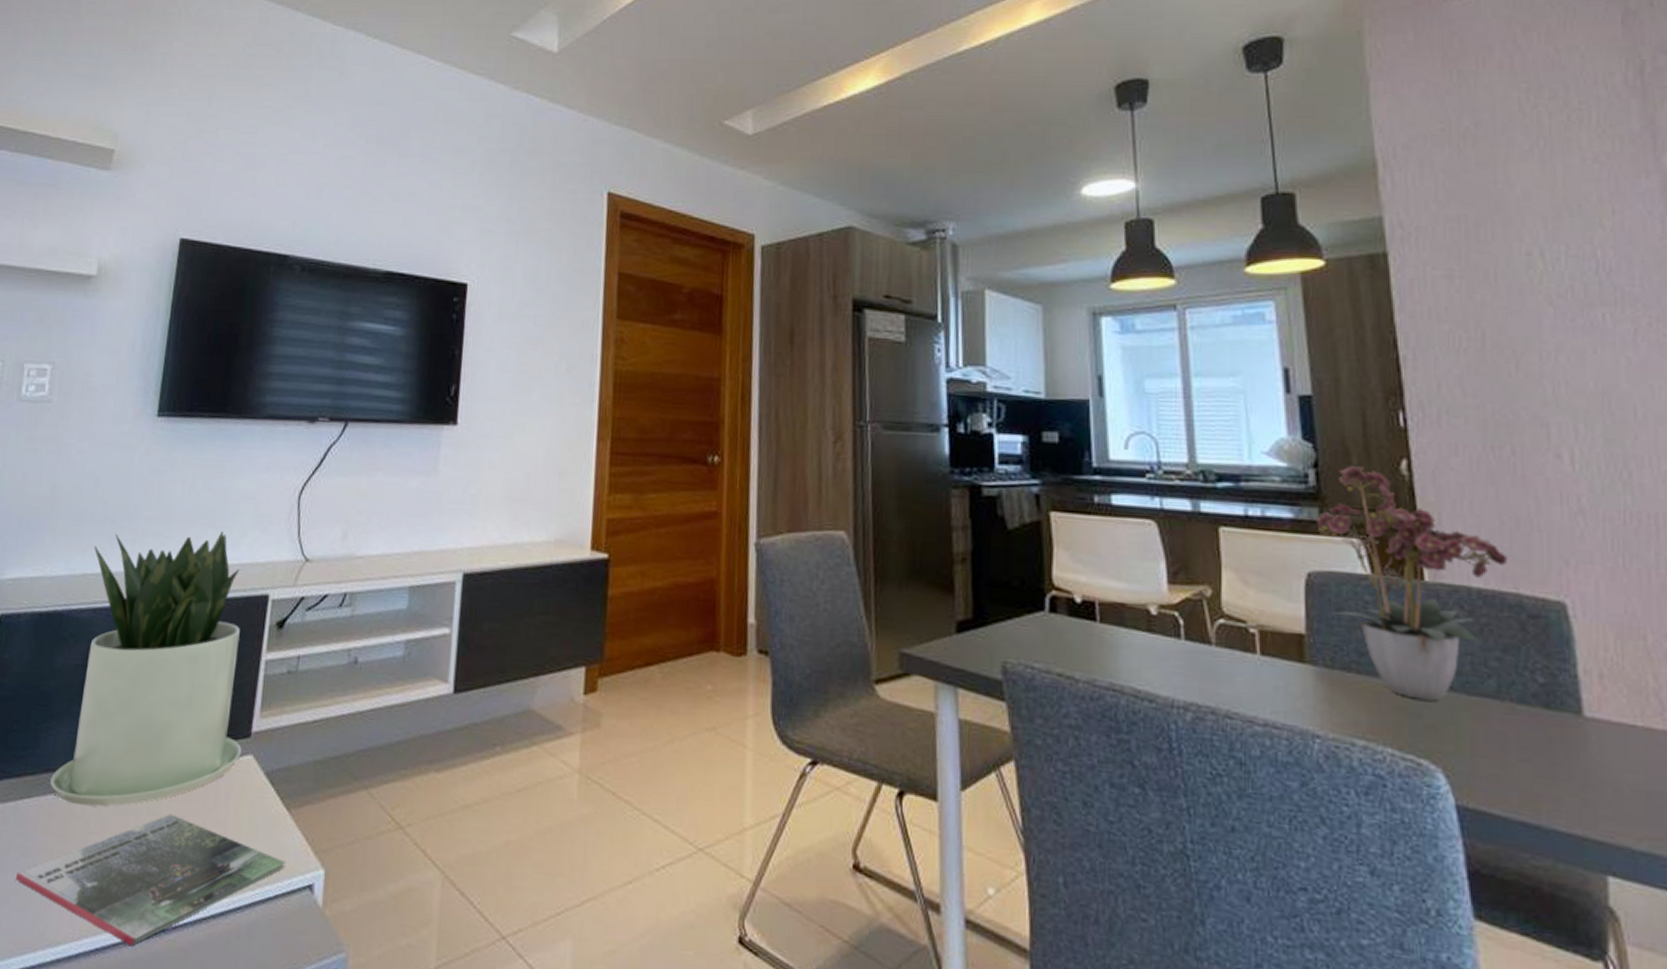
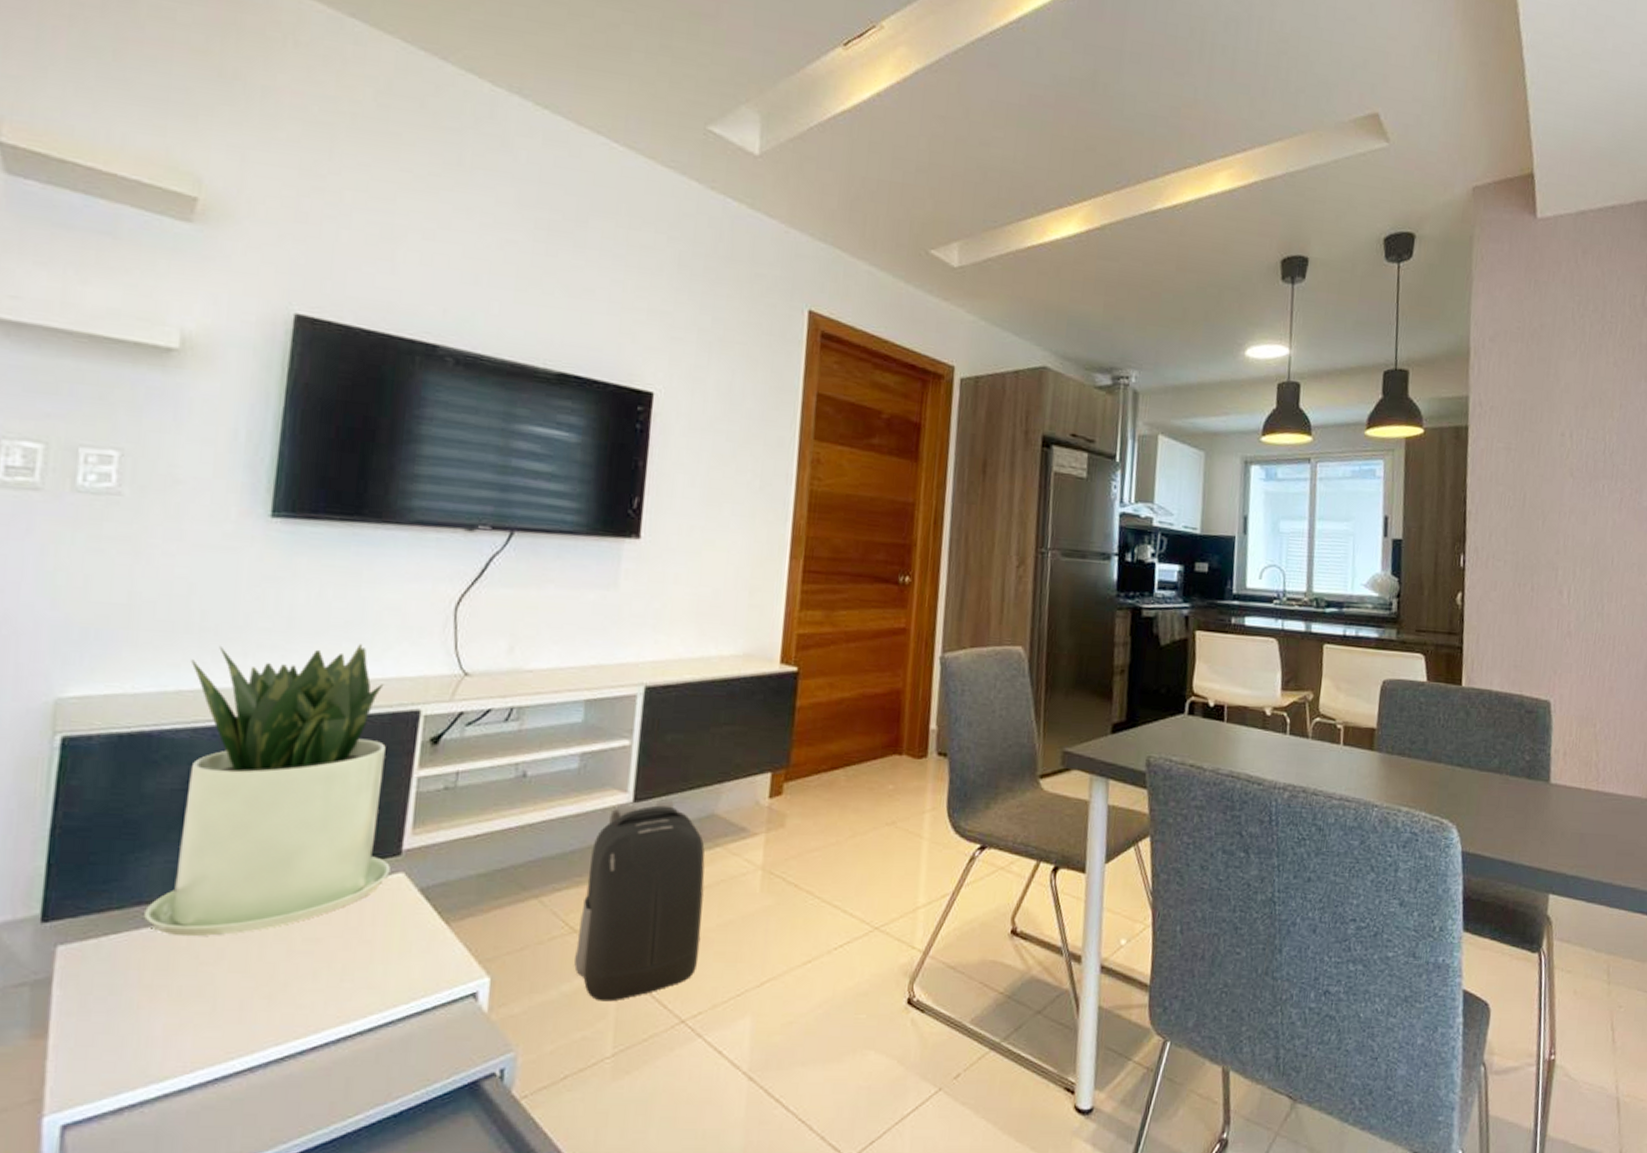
magazine: present [16,814,286,946] -> none [104,937,446,1071]
backpack: none [400,692,523,908] -> present [574,800,705,1002]
flower arrangement: present [1316,466,1509,701] -> none [1394,597,1519,776]

